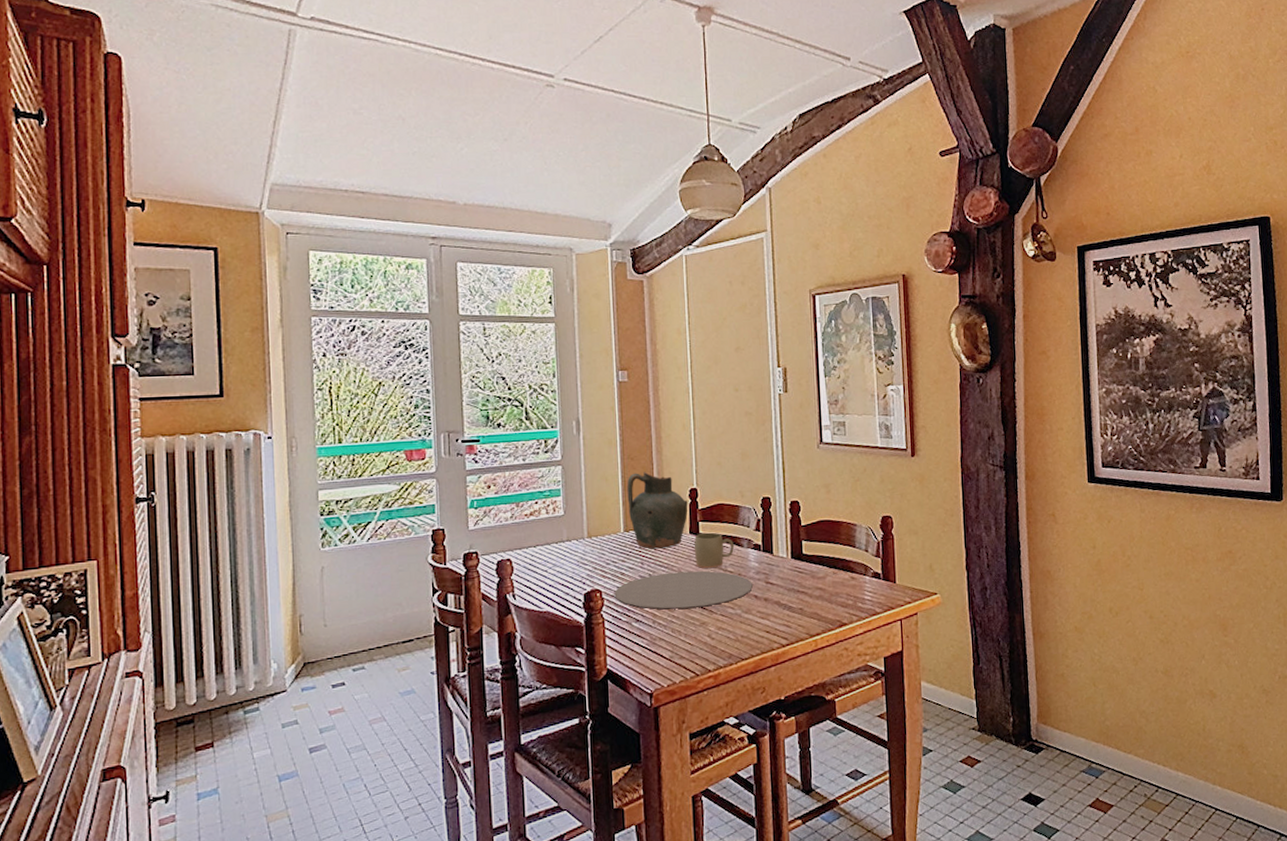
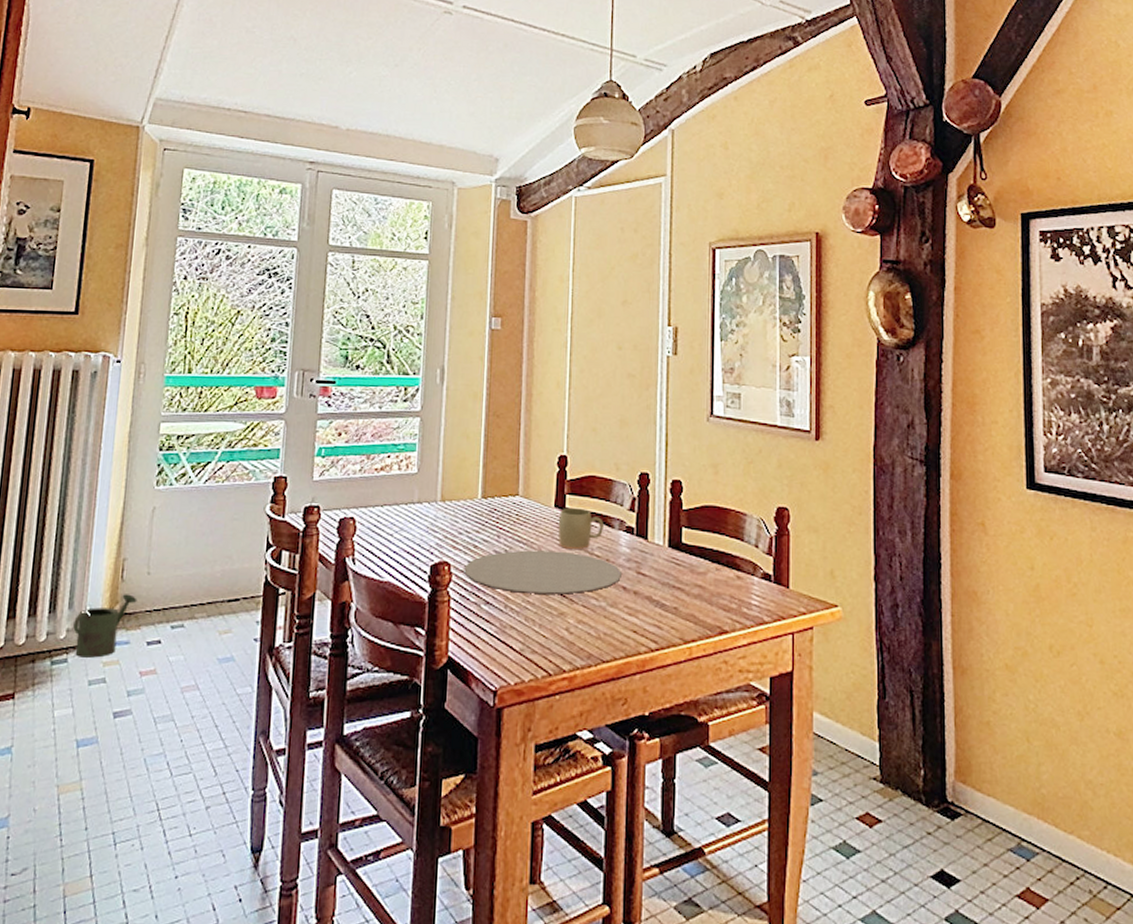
watering can: none [260,645,318,705] -> present [73,594,137,658]
ceramic jug: present [627,471,688,549] -> none [488,431,556,521]

